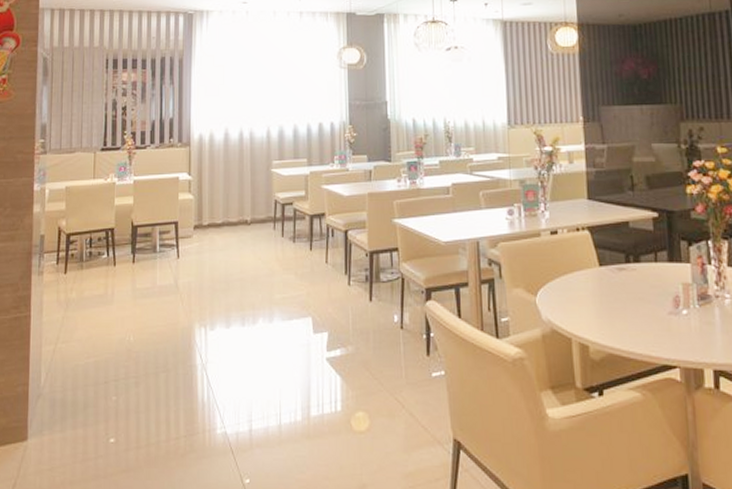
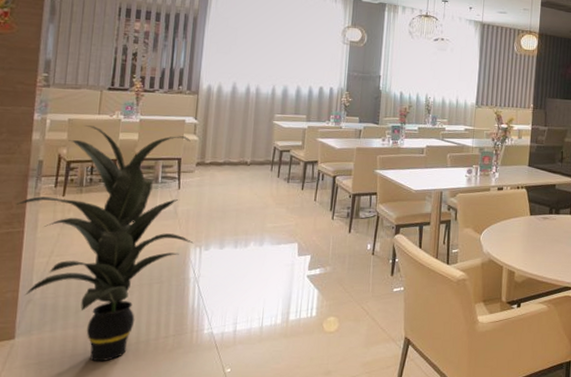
indoor plant: none [22,192,198,469] -> present [16,125,194,362]

